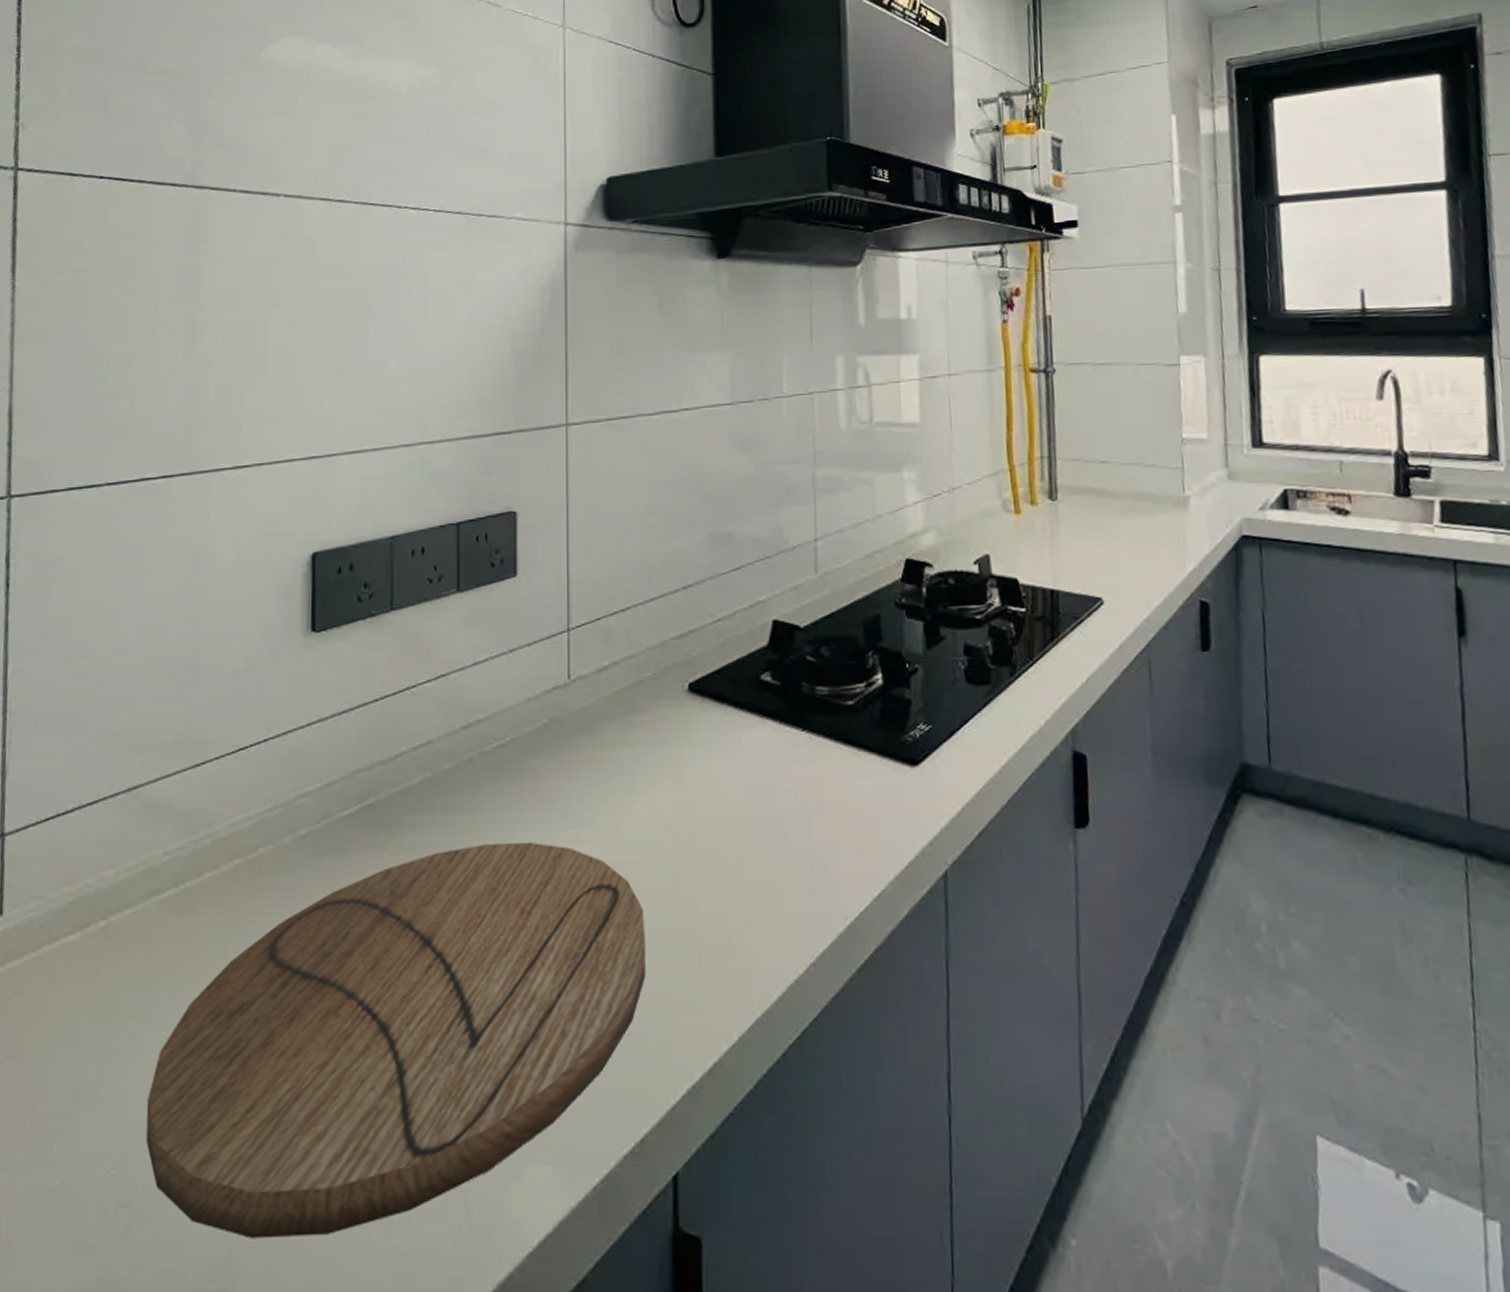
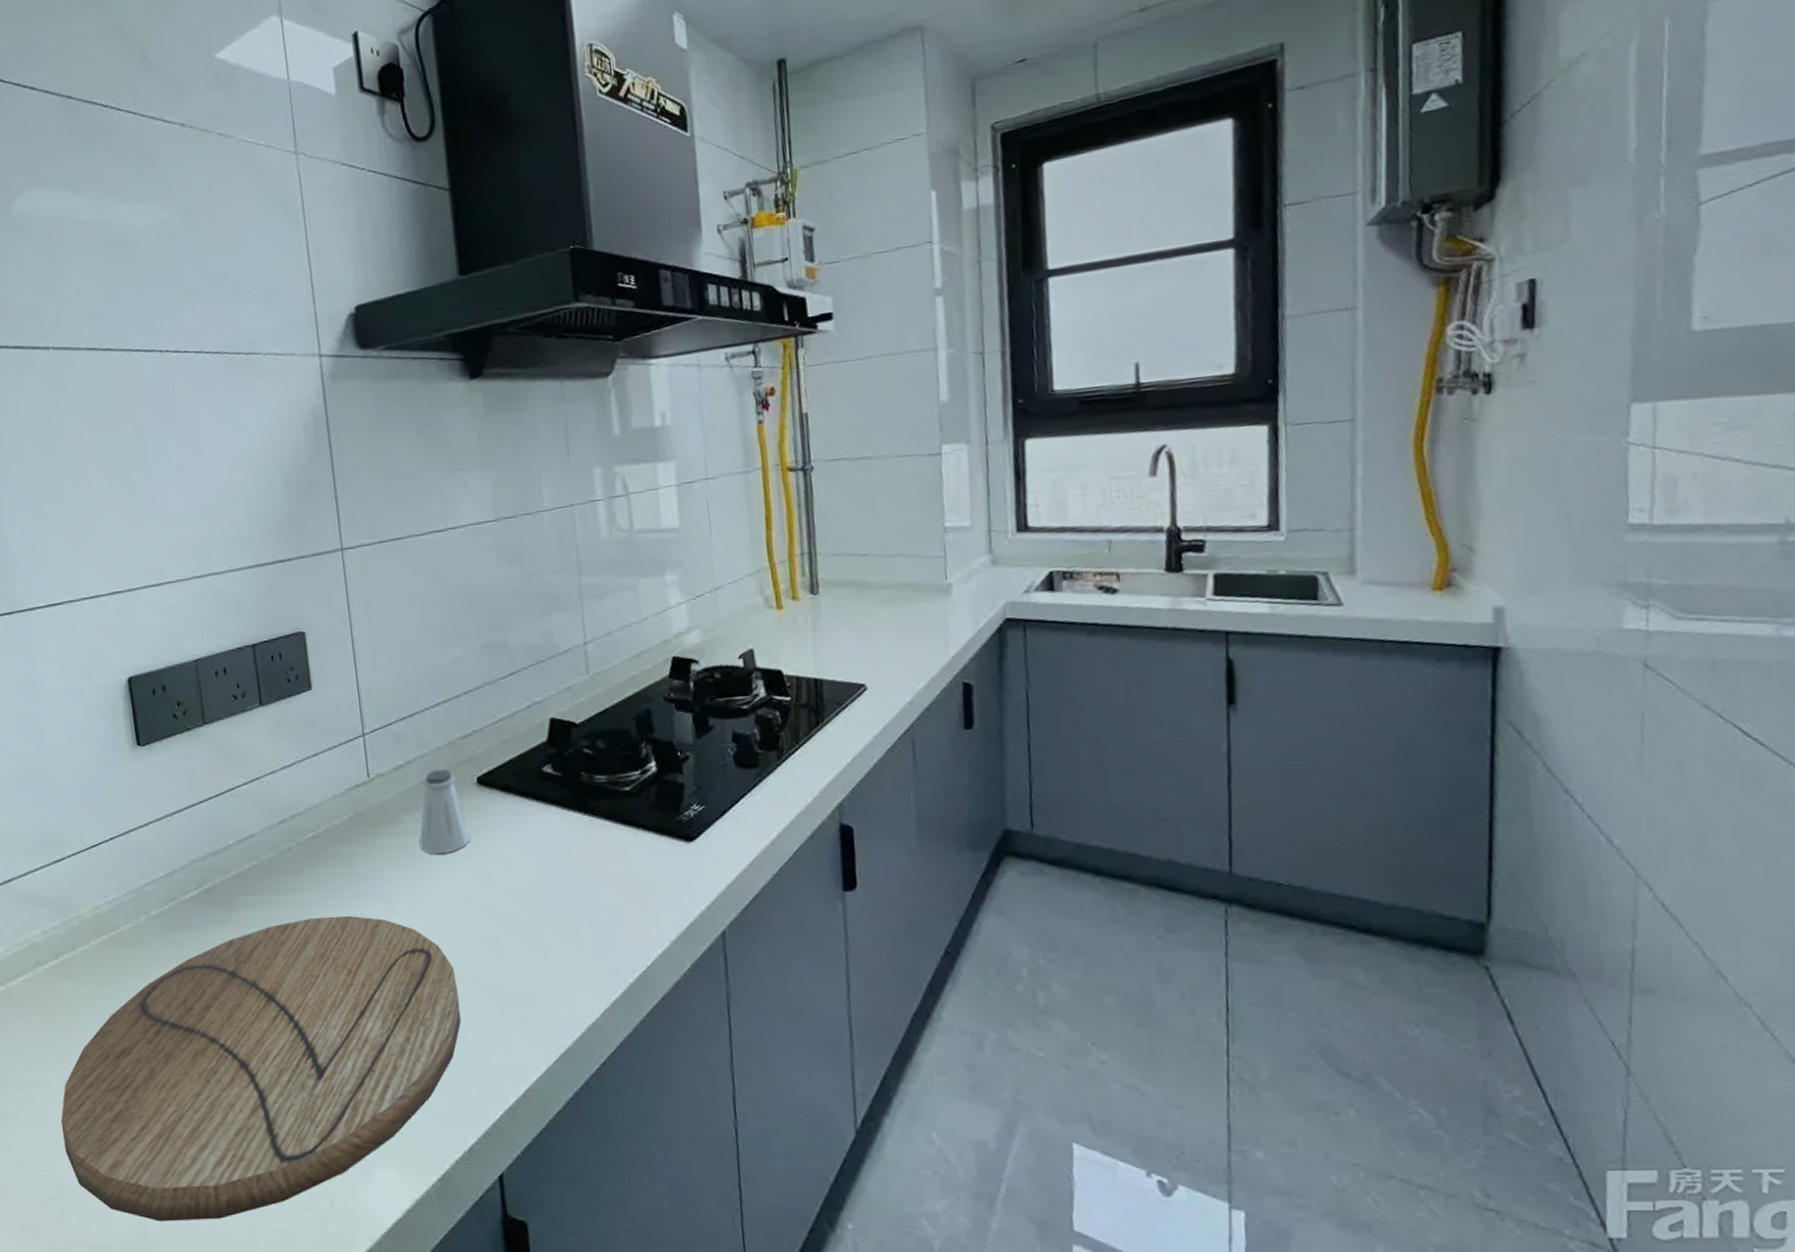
saltshaker: none [618,672,676,772] -> present [419,768,471,855]

